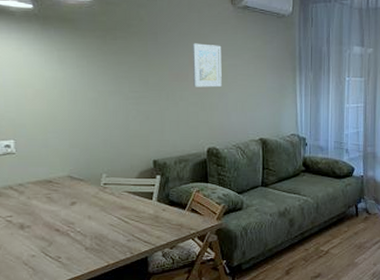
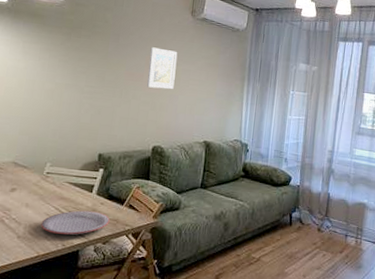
plate: none [106,218,174,243] -> present [41,210,110,235]

